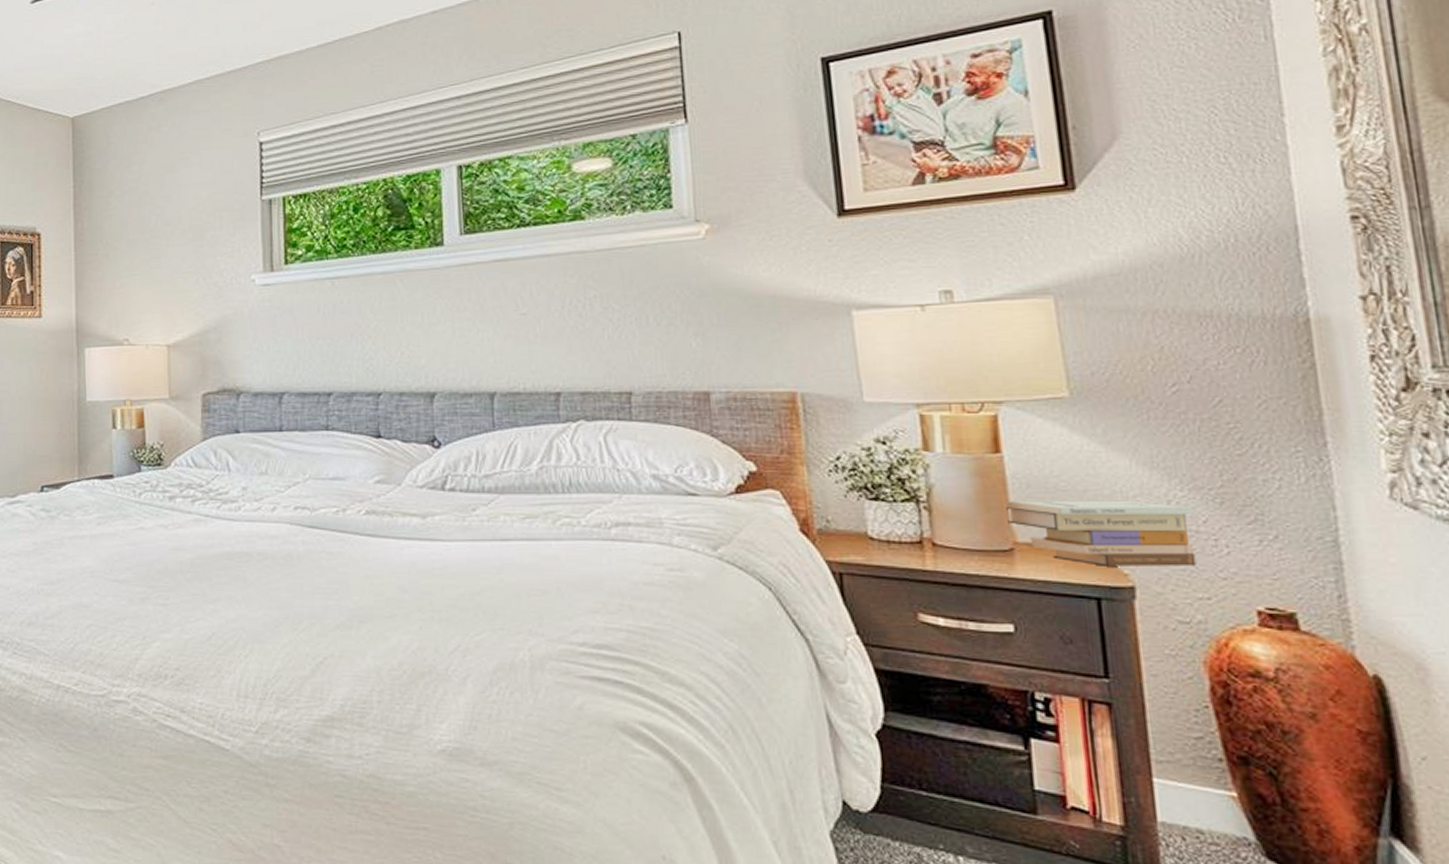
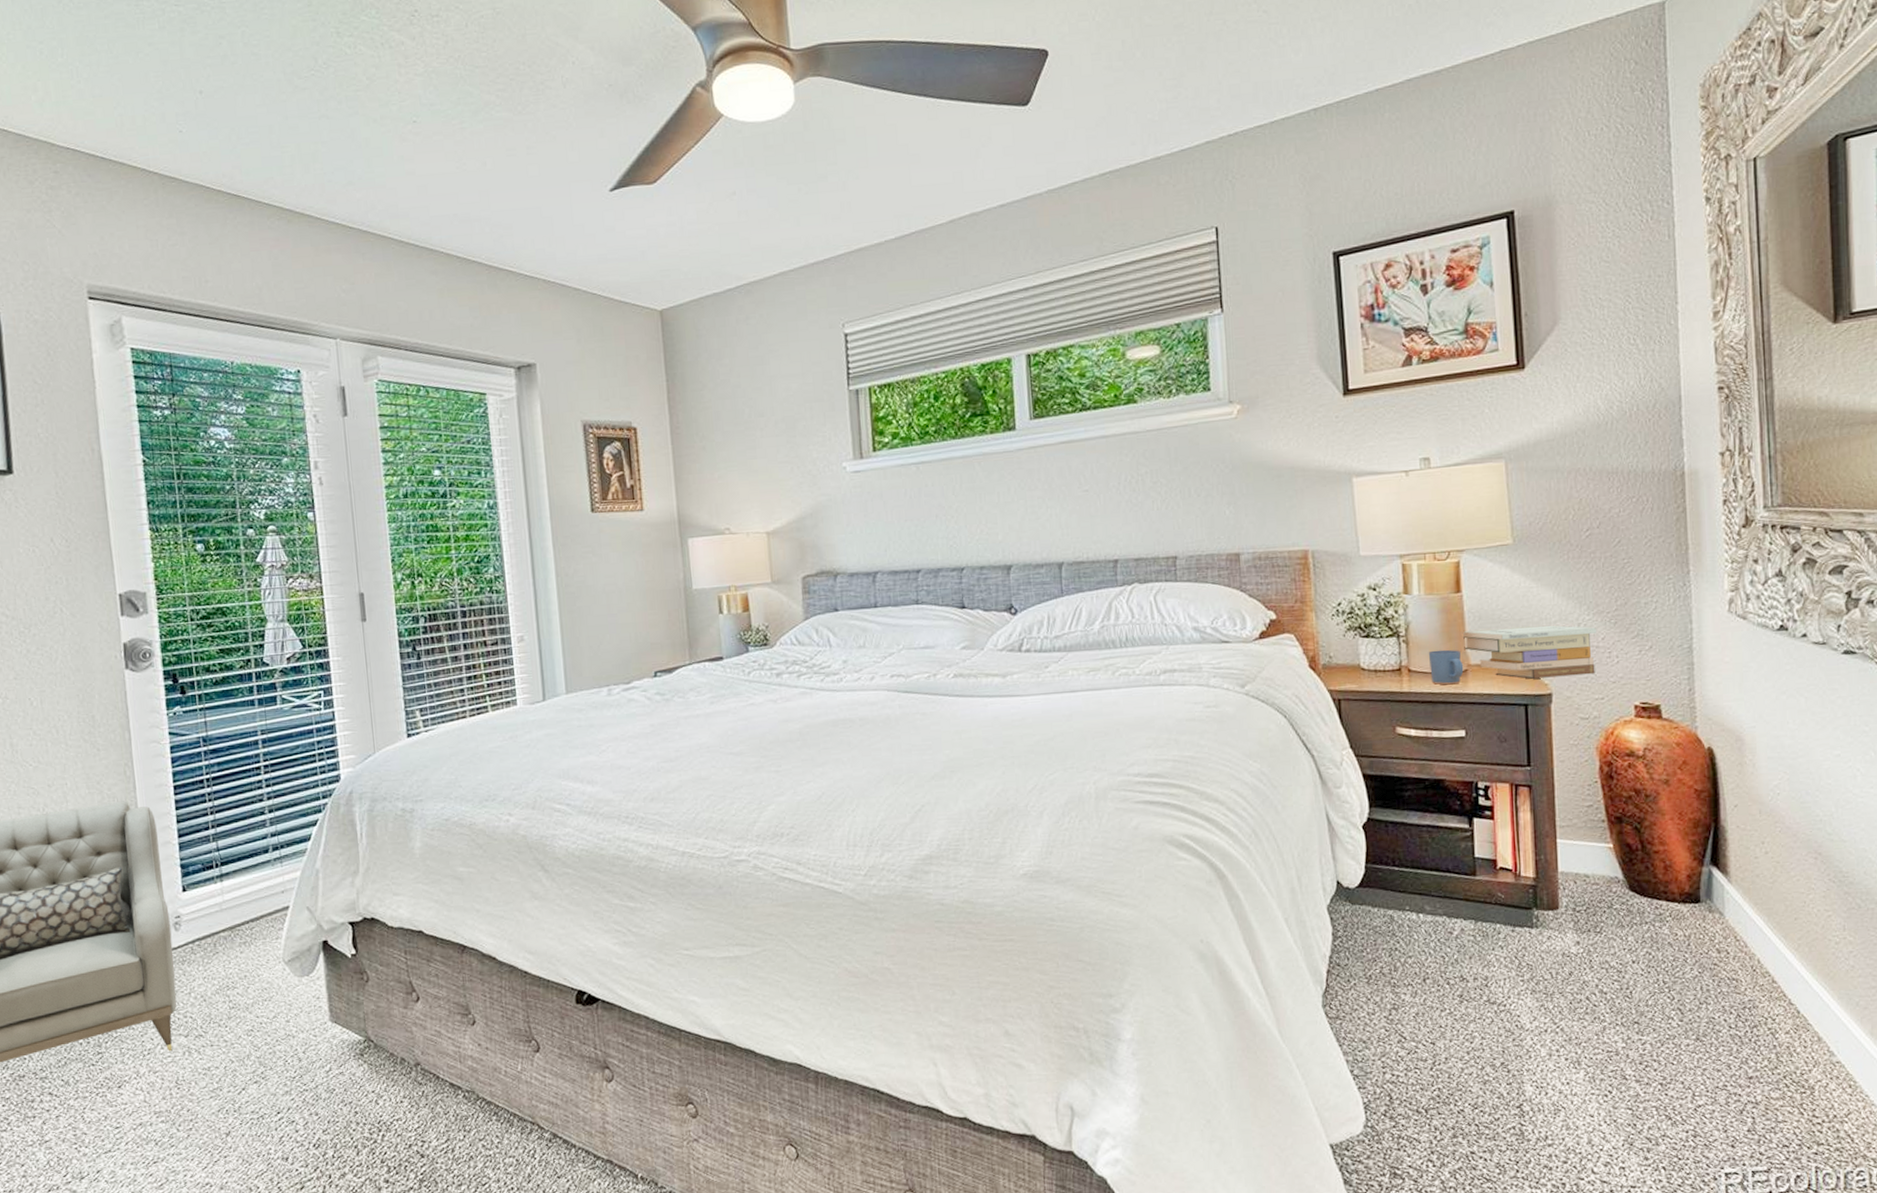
mug: none [958,521,1009,566] -> present [1428,649,1464,685]

